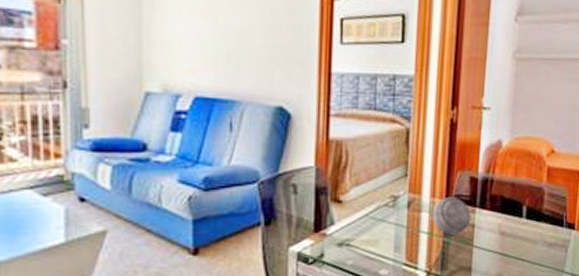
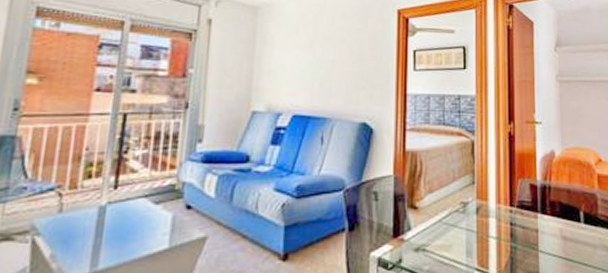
decorative orb: present [432,197,471,235] -> none [498,203,534,239]

